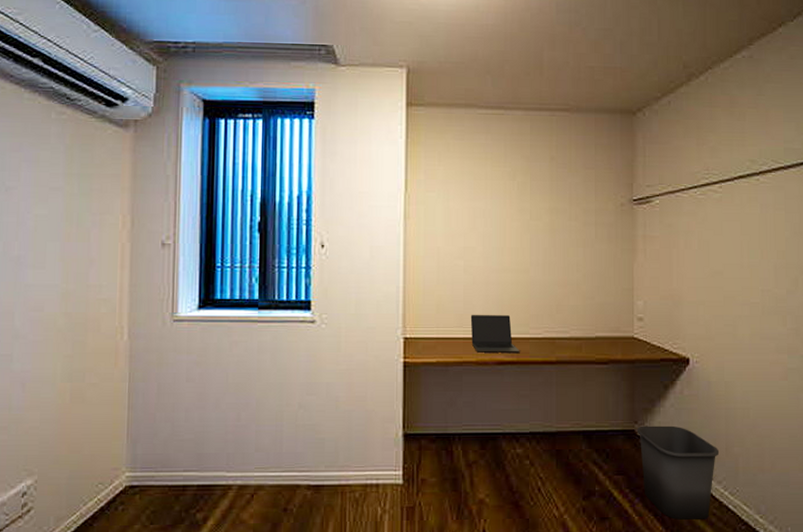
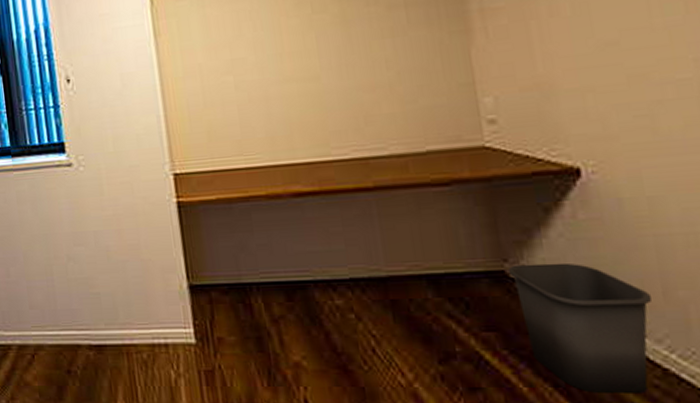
laptop: present [470,314,520,353] -> none [251,135,322,184]

